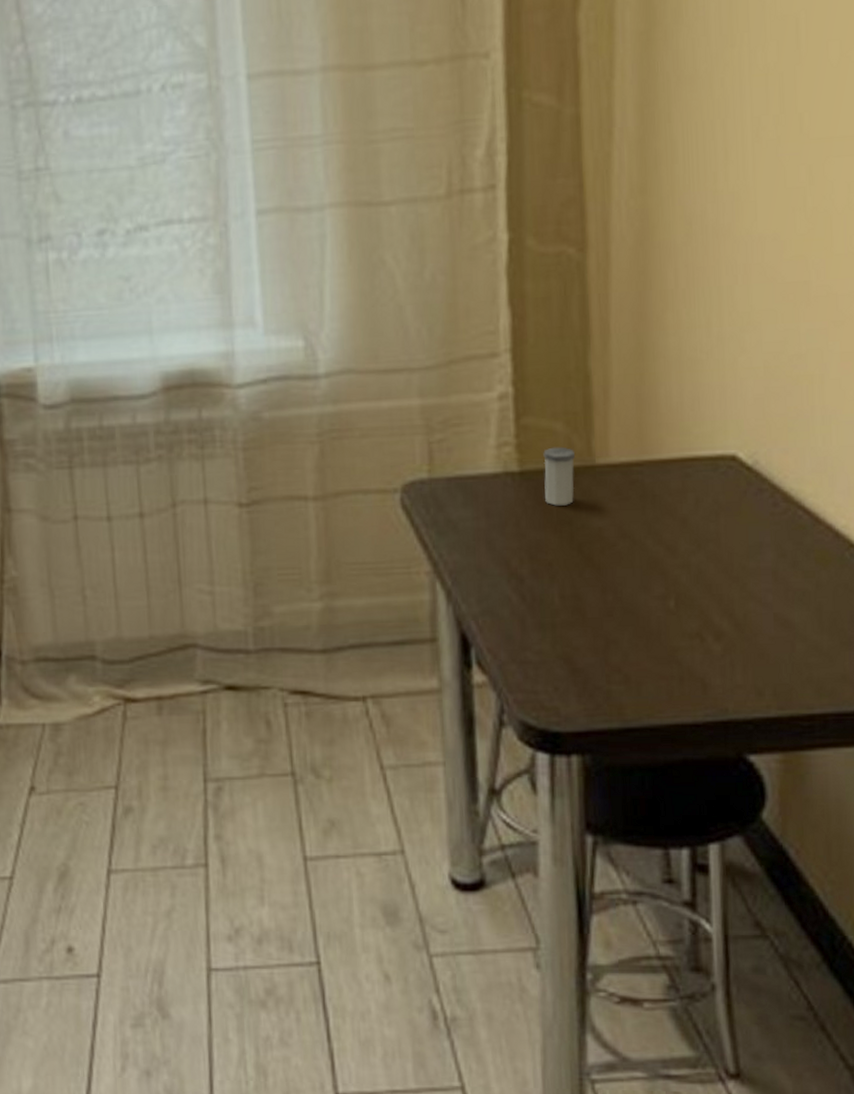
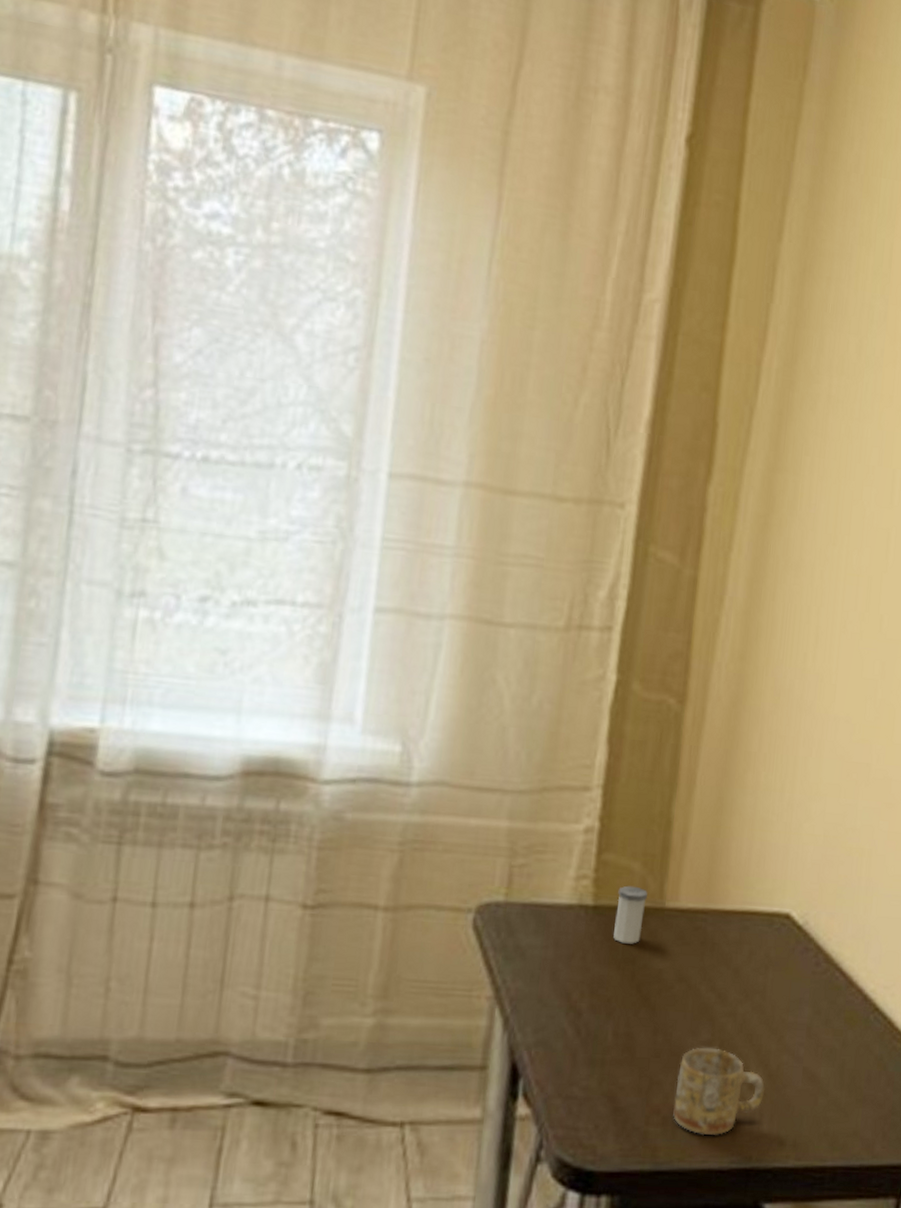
mug: none [634,601,734,691] -> present [673,1047,766,1136]

